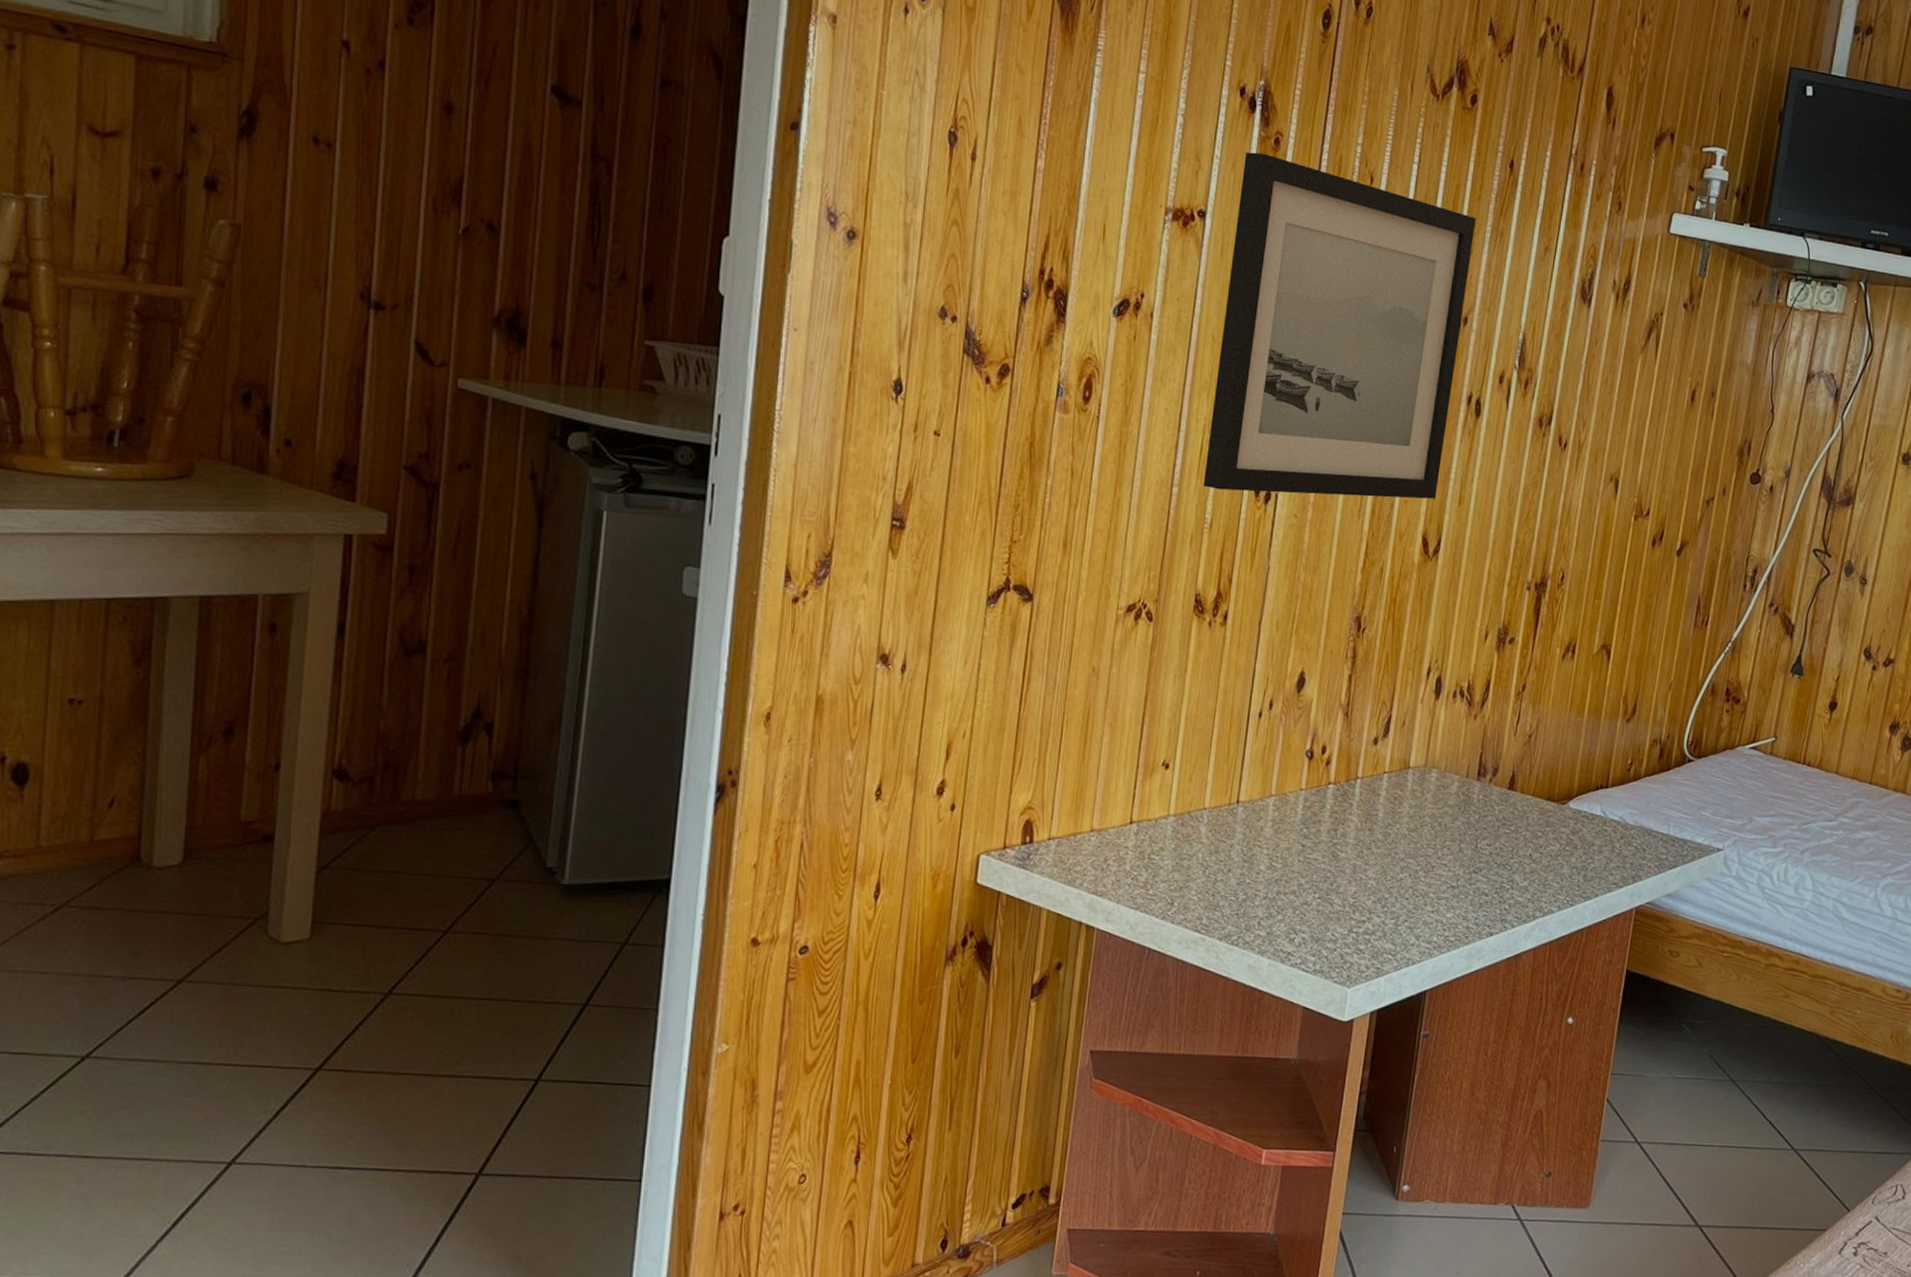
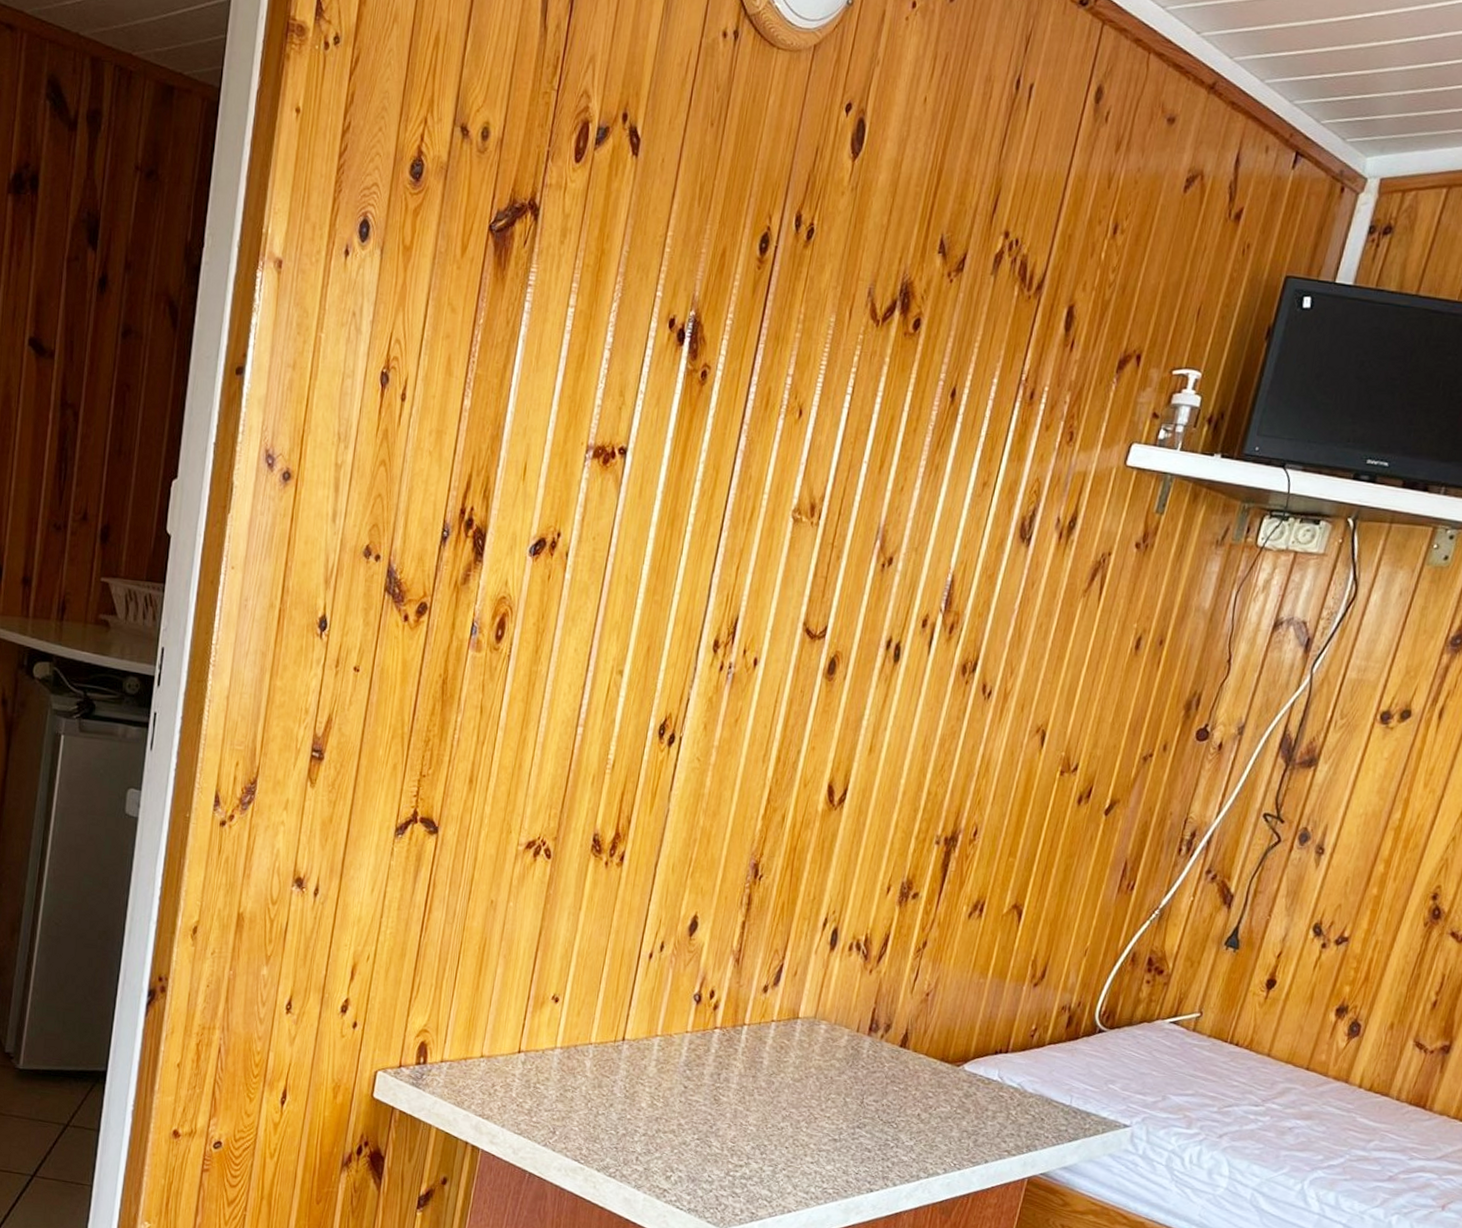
wall art: present [1203,152,1476,499] -> none [608,386,910,747]

